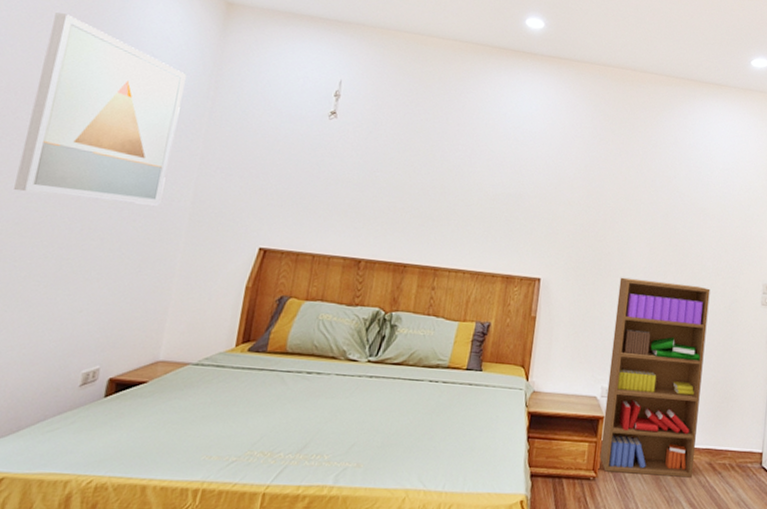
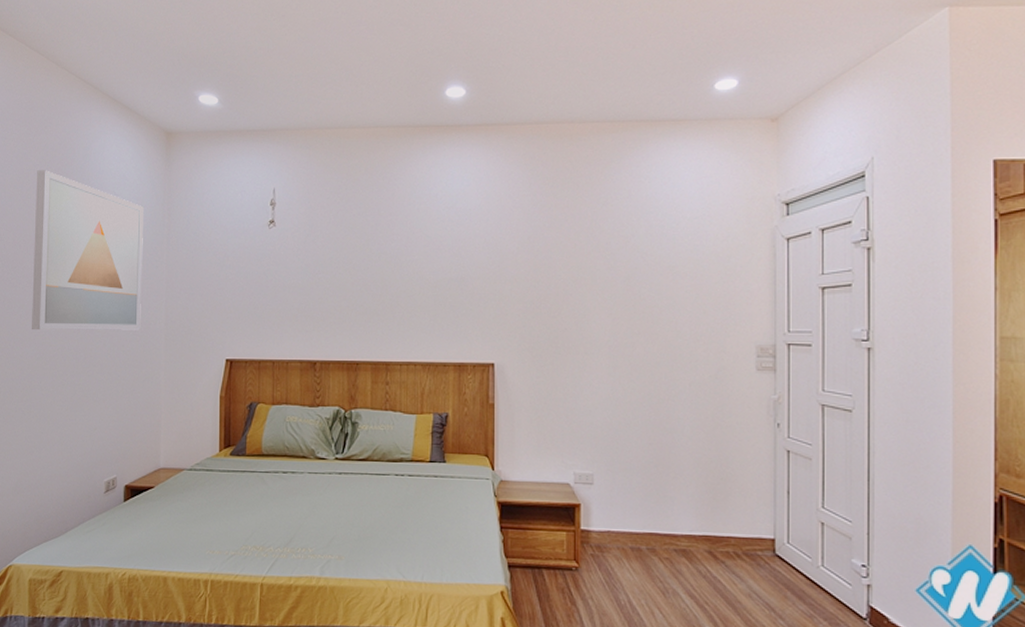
bookshelf: present [599,277,710,478] -> none [580,354,691,568]

